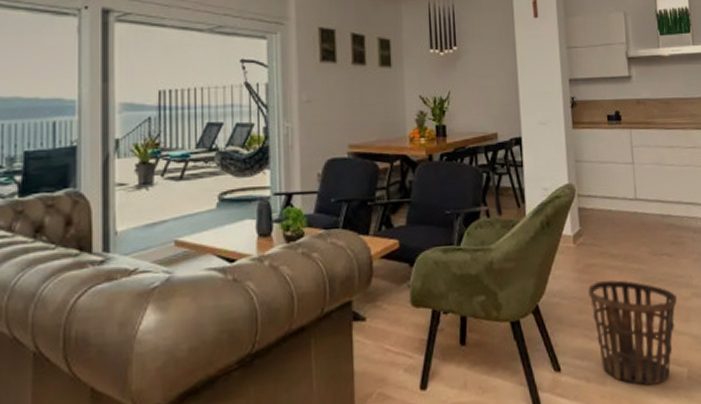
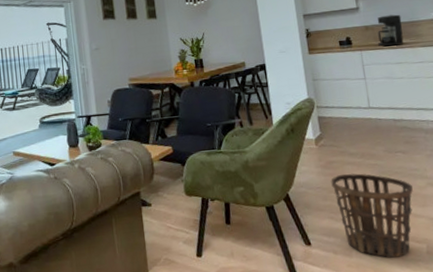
coffee maker: none [648,88,677,126] -> present [377,14,404,47]

